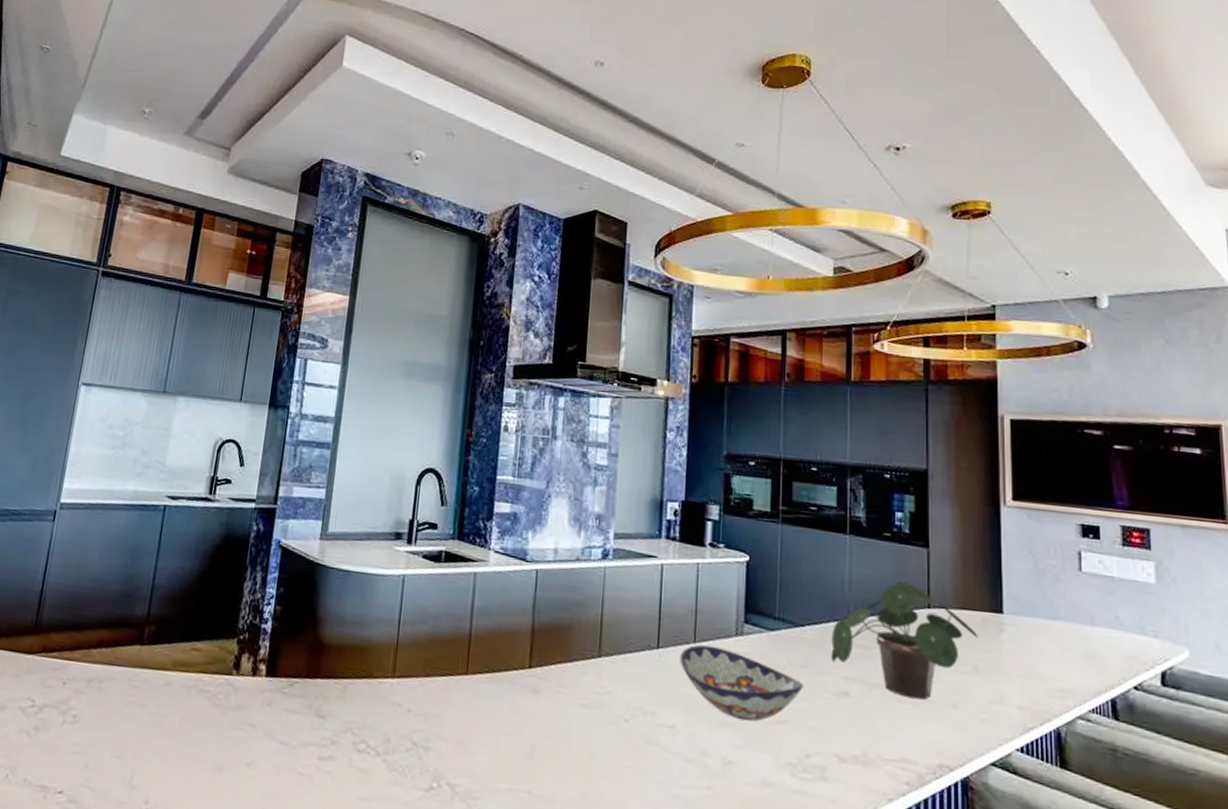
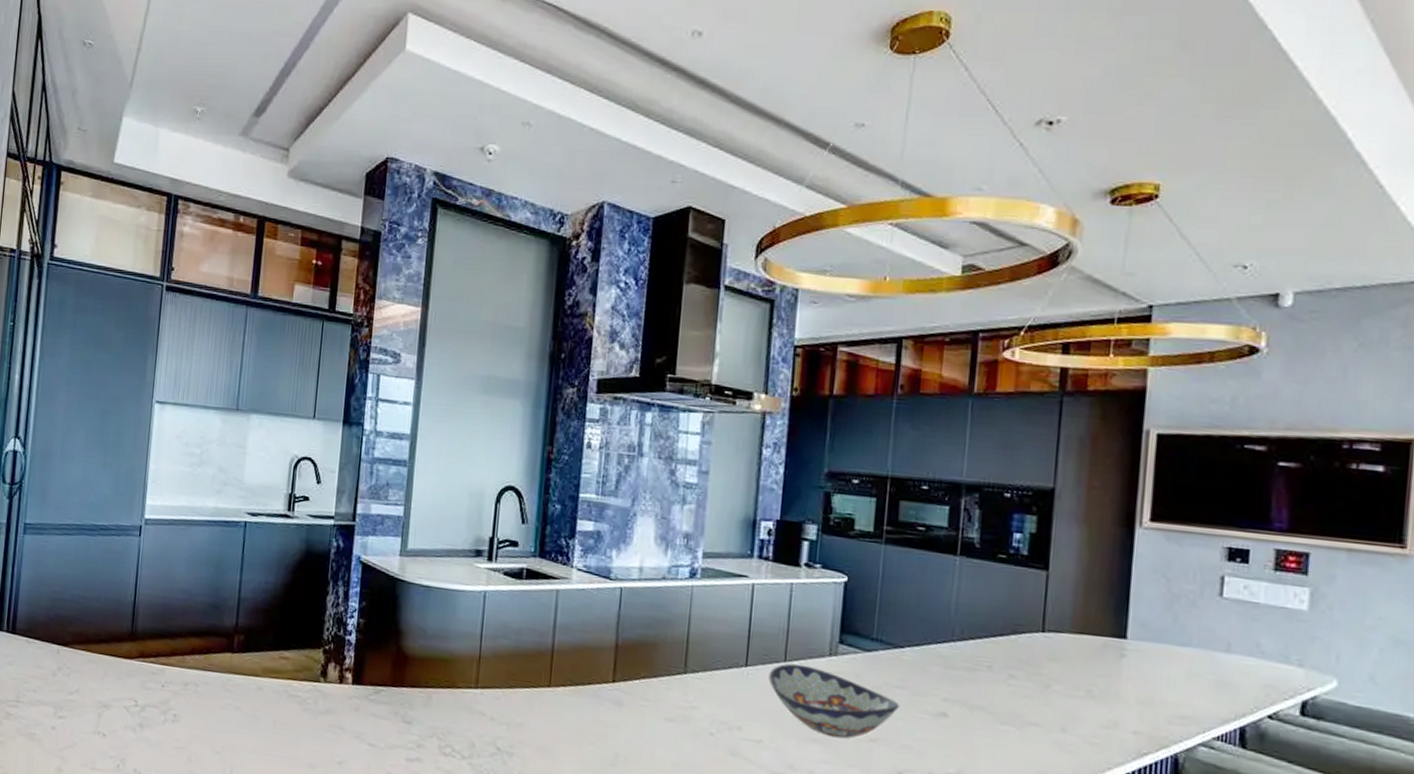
potted plant: present [831,581,979,700] -> none [931,604,1096,723]

